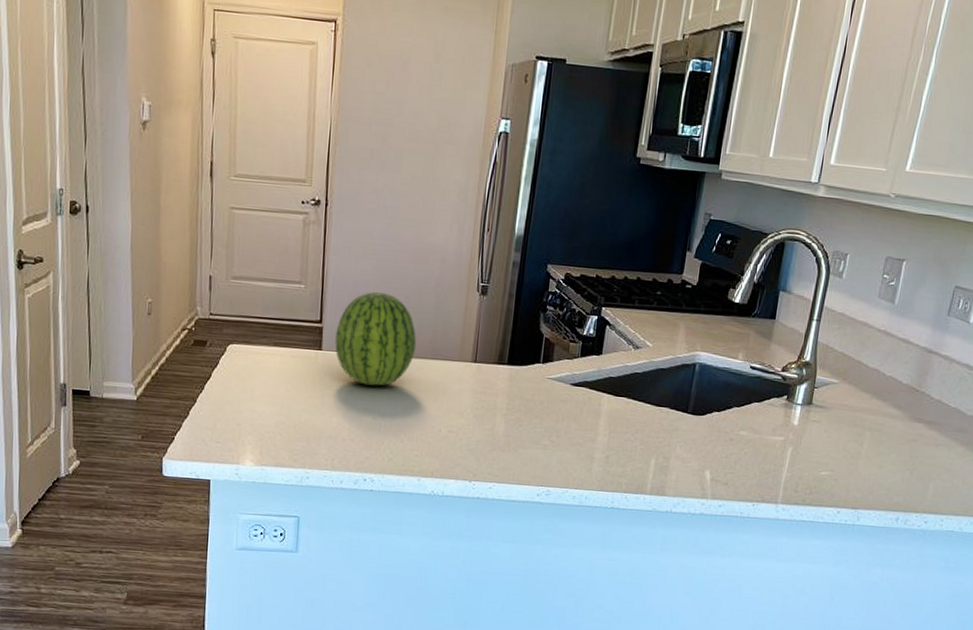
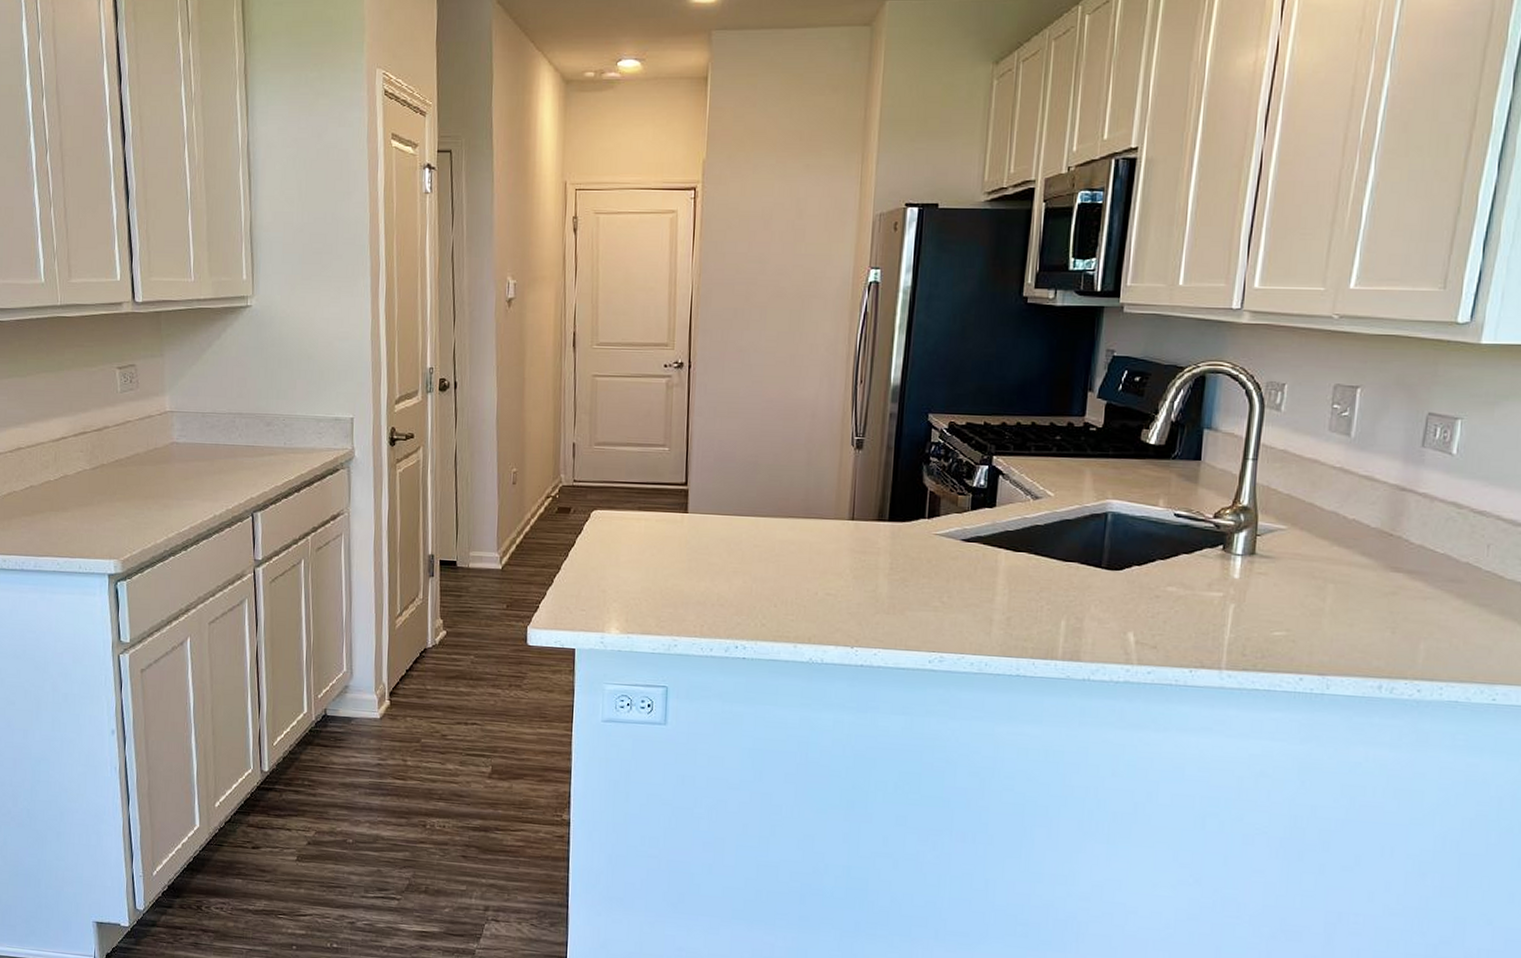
fruit: present [335,292,417,386] -> none [701,451,788,548]

